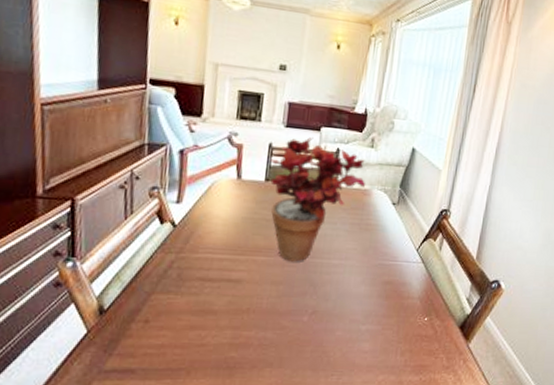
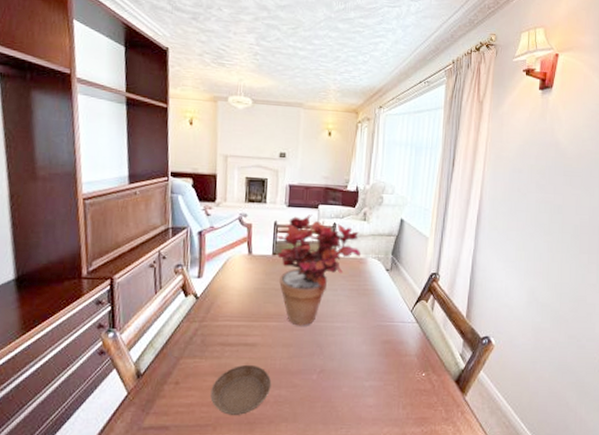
saucer: none [185,302,257,359] -> present [210,364,272,415]

